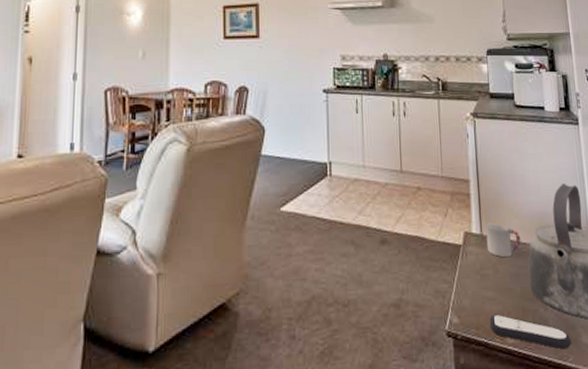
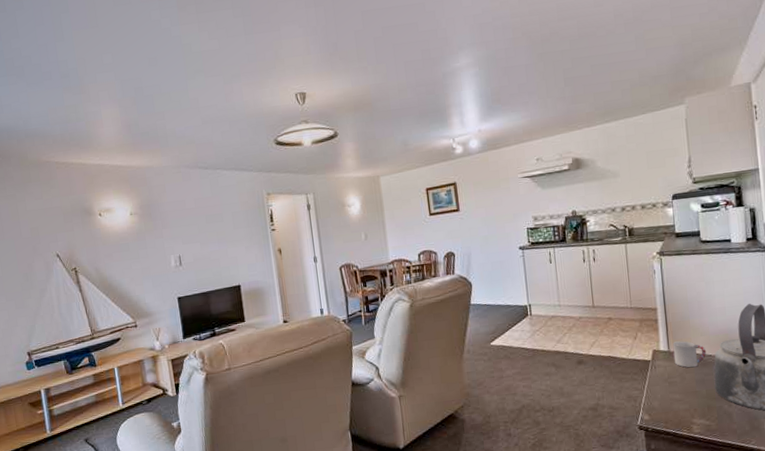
remote control: present [489,314,572,350] -> none [677,411,754,436]

